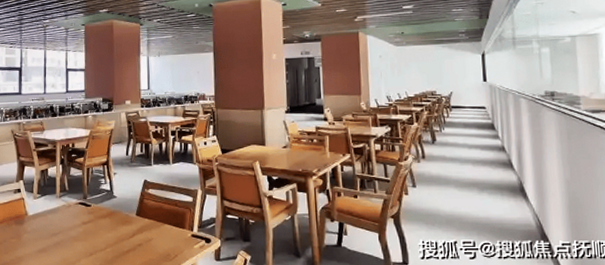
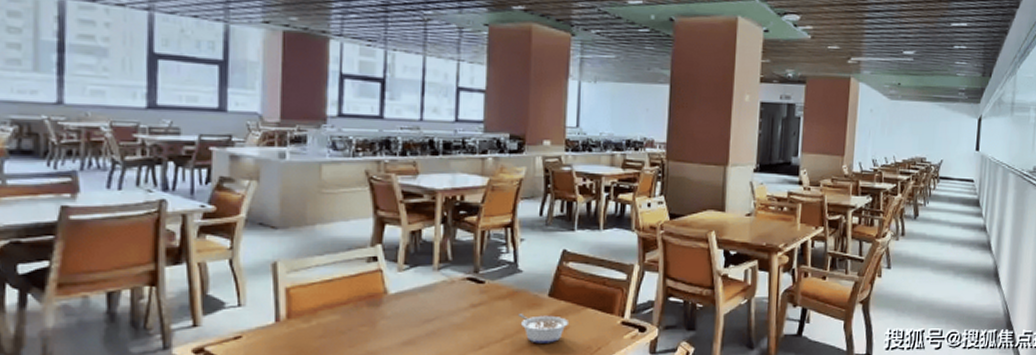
legume: none [116,229,152,252] -> present [519,314,568,343]

